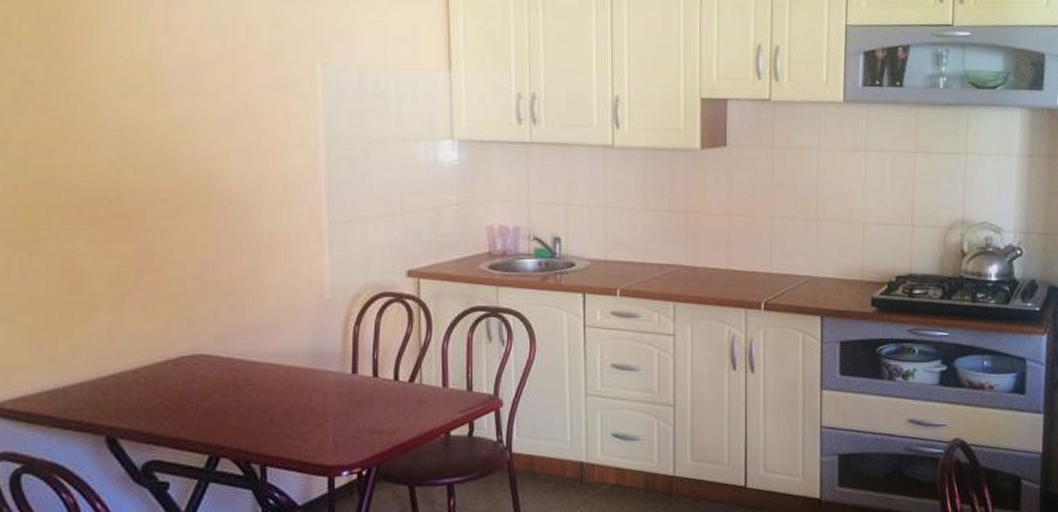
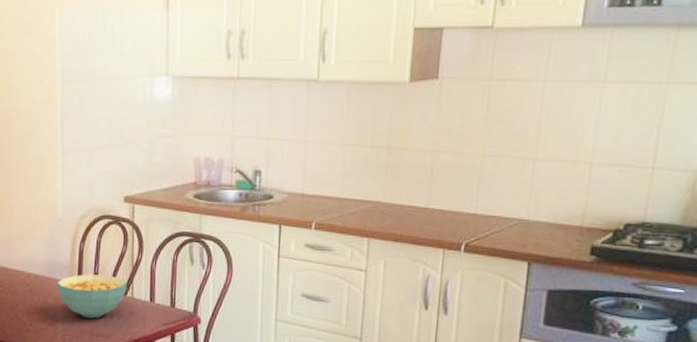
cereal bowl: none [326,361,414,414] -> present [57,274,127,319]

